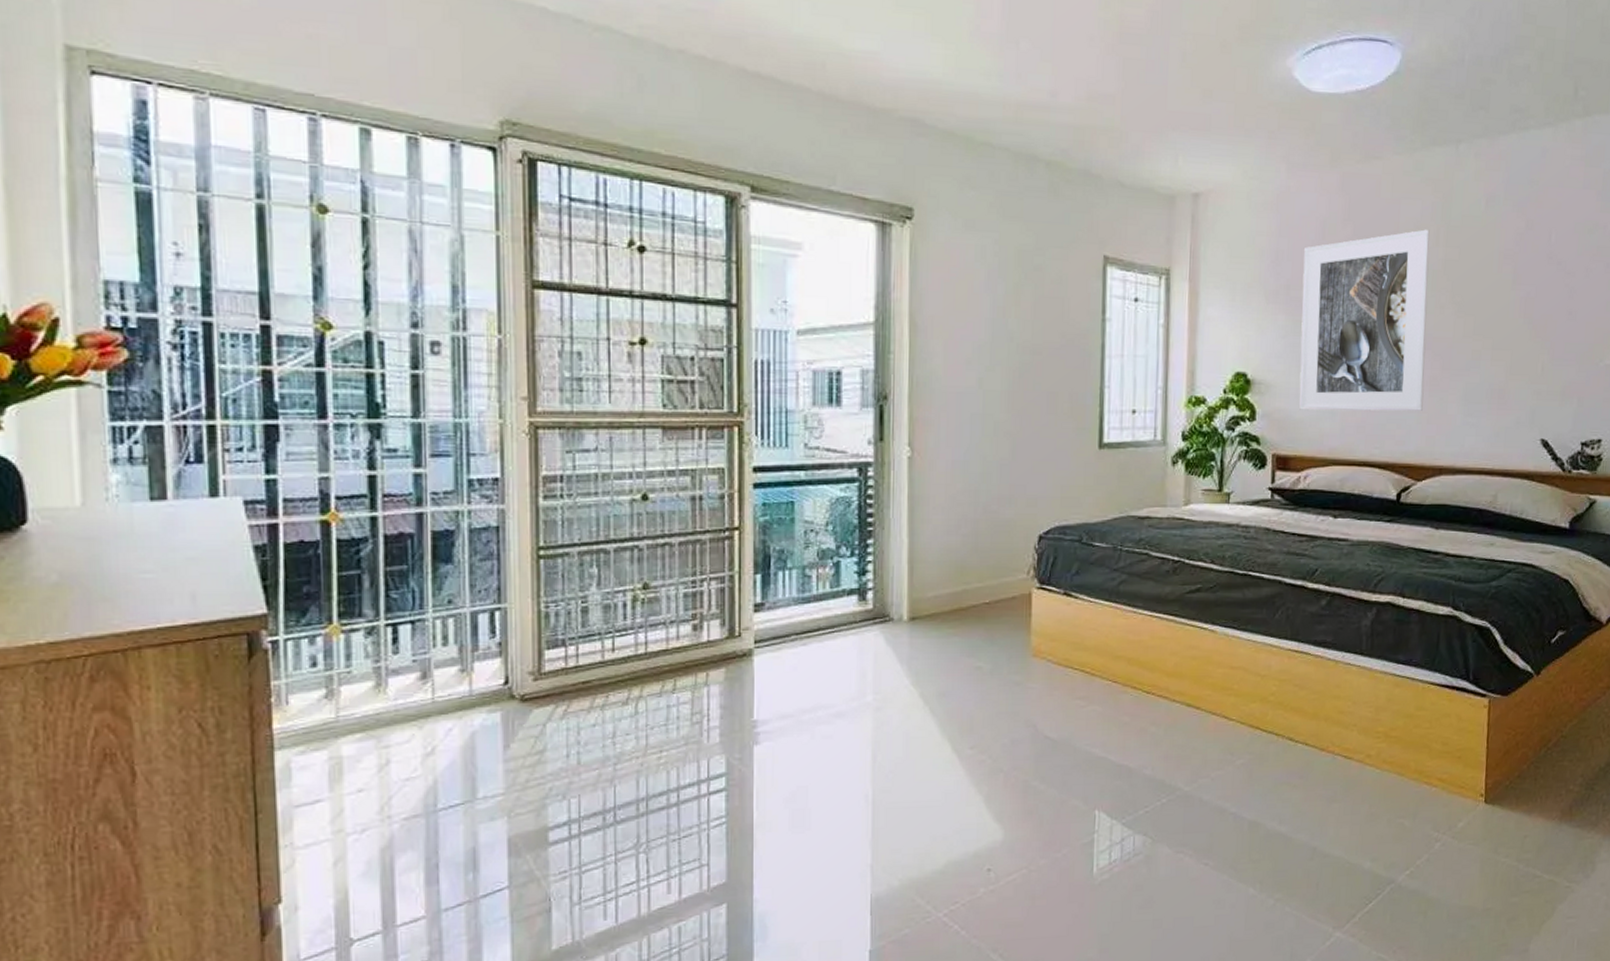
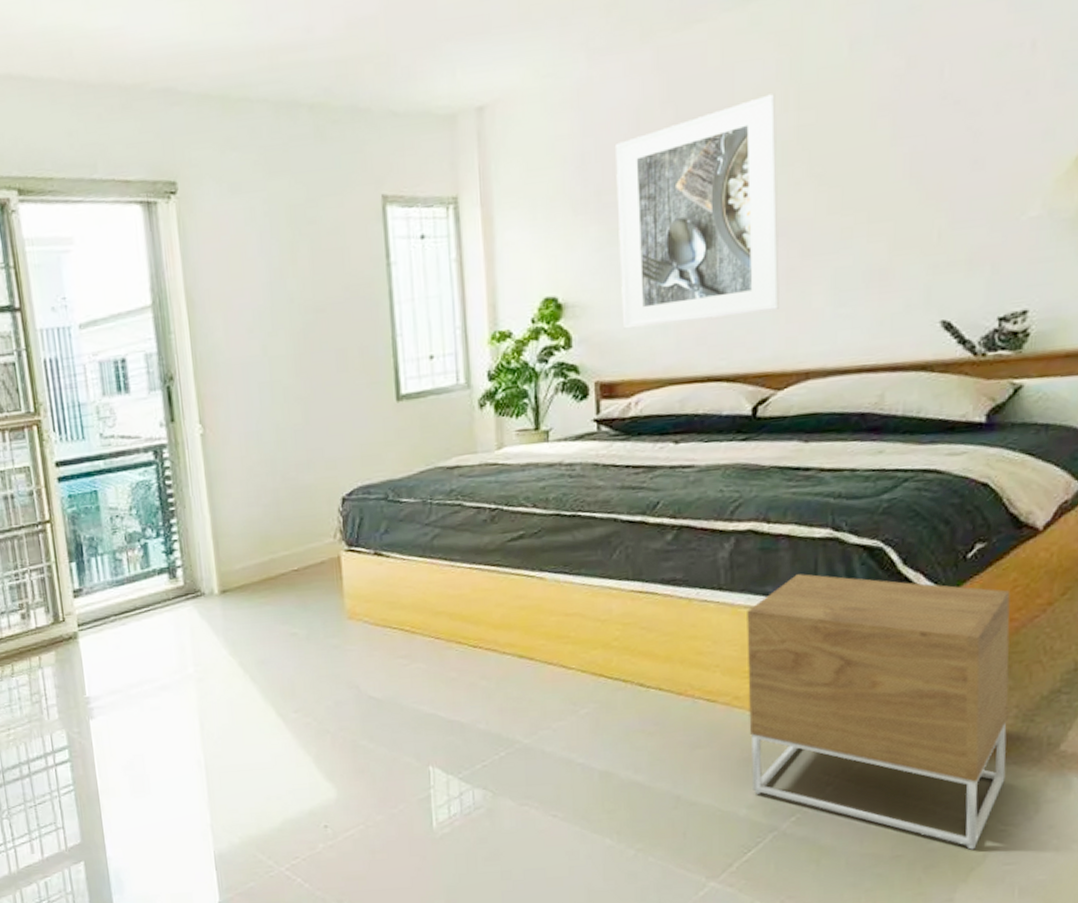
nightstand: none [1377,646,1581,904] -> present [747,574,1011,850]

